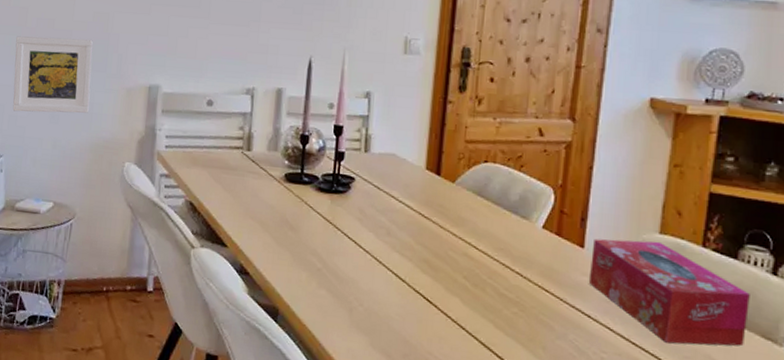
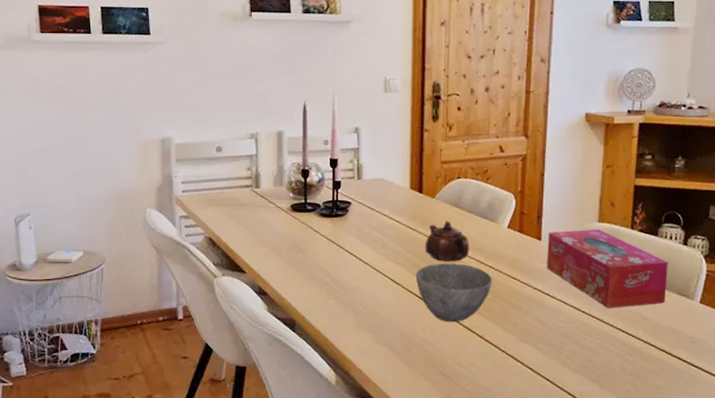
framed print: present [12,36,93,113] -> none [31,102,109,173]
bowl: none [424,261,519,336] -> present [415,263,492,323]
teapot: none [438,211,494,262] -> present [425,221,470,262]

